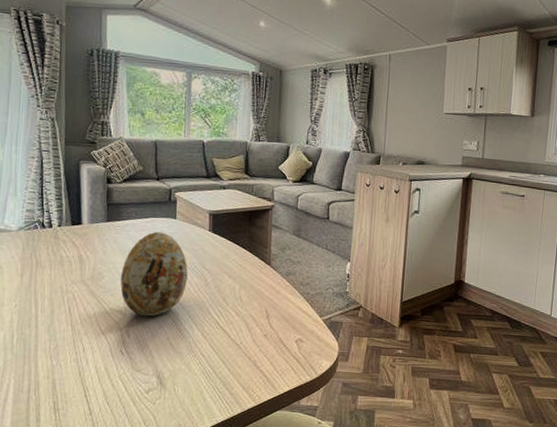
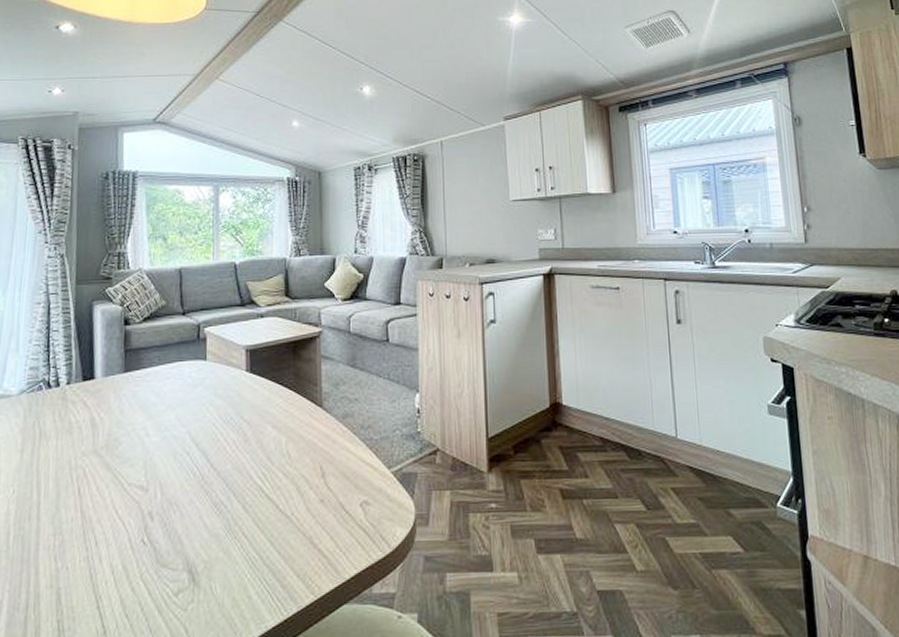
decorative egg: present [120,231,188,317] -> none [141,378,222,491]

